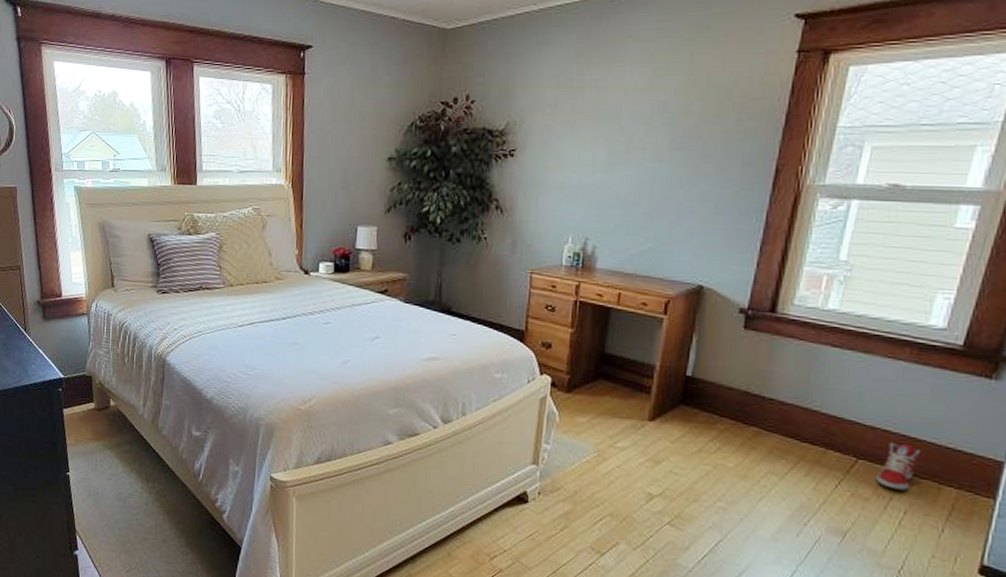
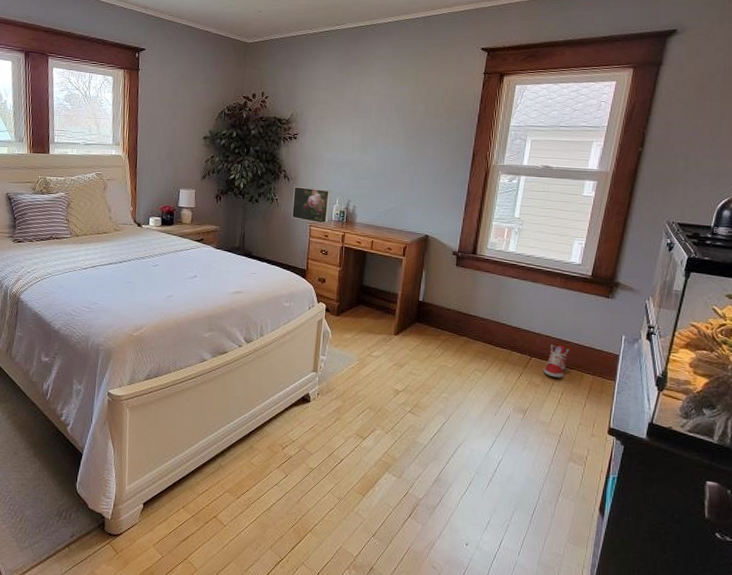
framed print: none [505,219,561,270] -> present [291,186,331,224]

